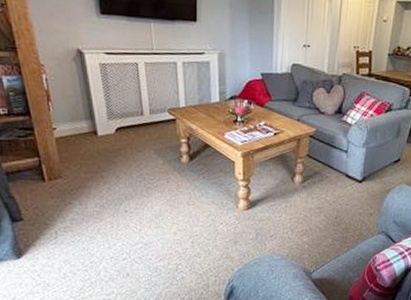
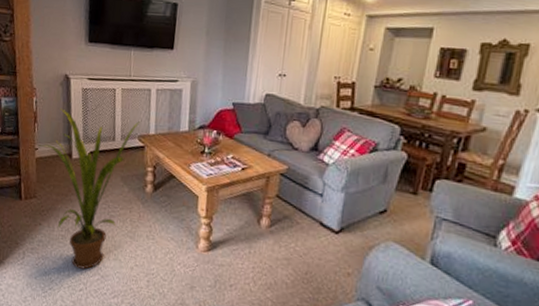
house plant: none [56,85,169,240] -> present [38,108,141,270]

